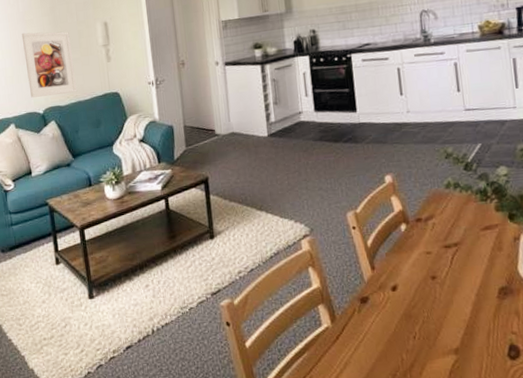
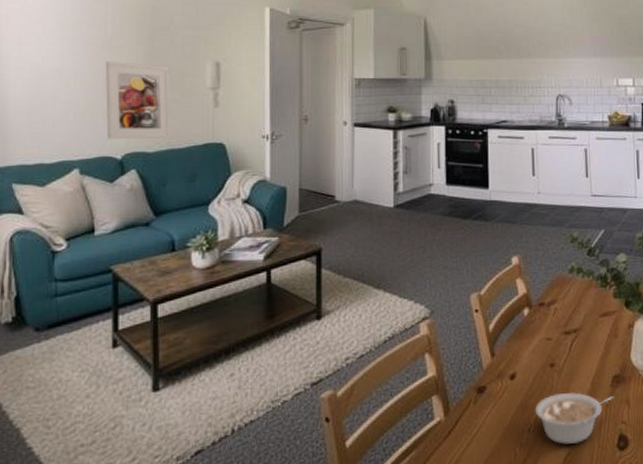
legume: none [419,303,502,353] -> present [535,391,614,445]

